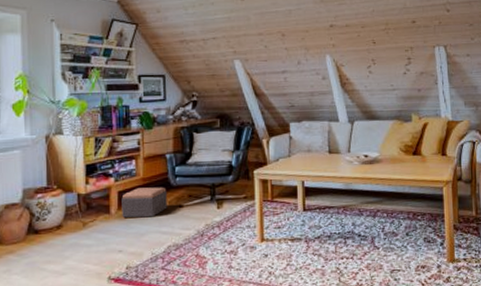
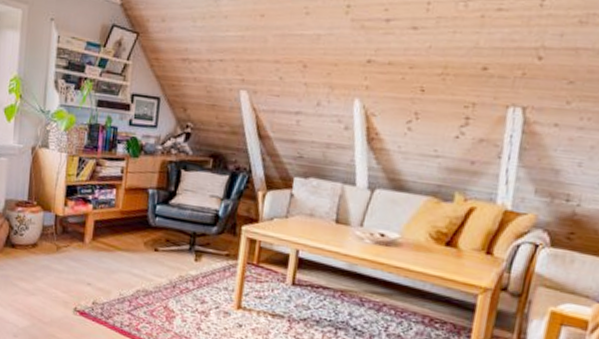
footstool: present [121,187,167,218] -> none [95,220,144,256]

